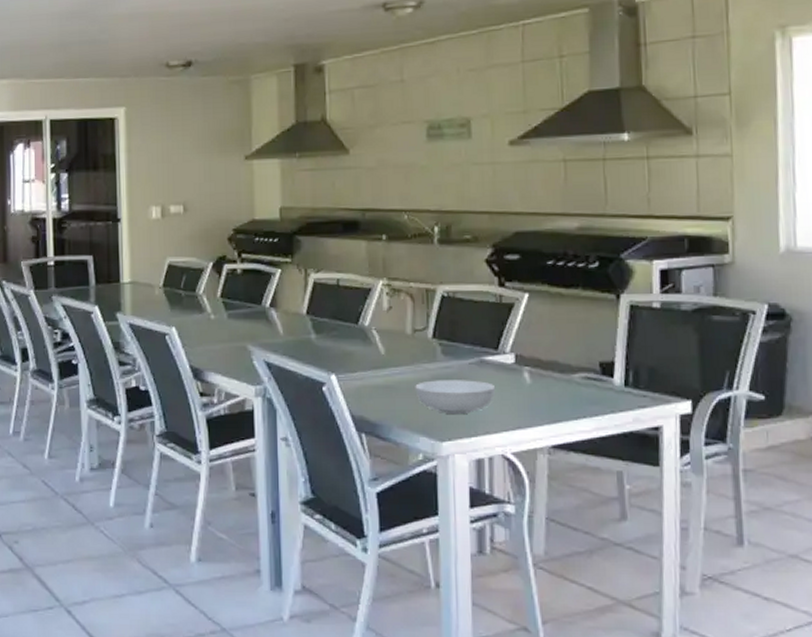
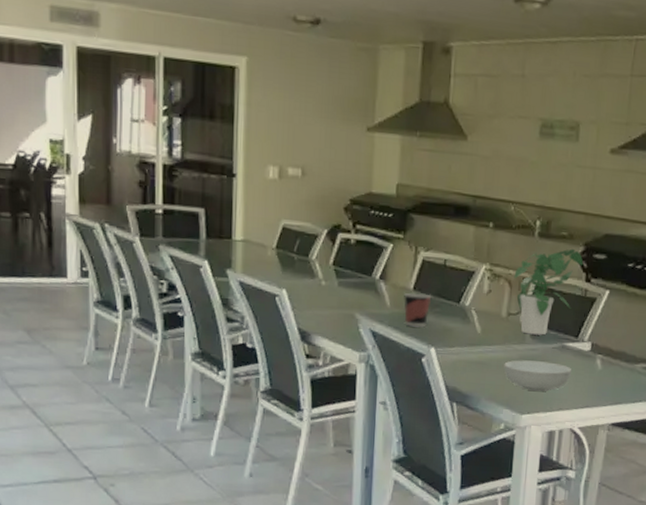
cup: none [297,317,327,354] -> present [404,292,432,328]
potted plant: none [415,252,494,351] -> present [514,248,584,336]

